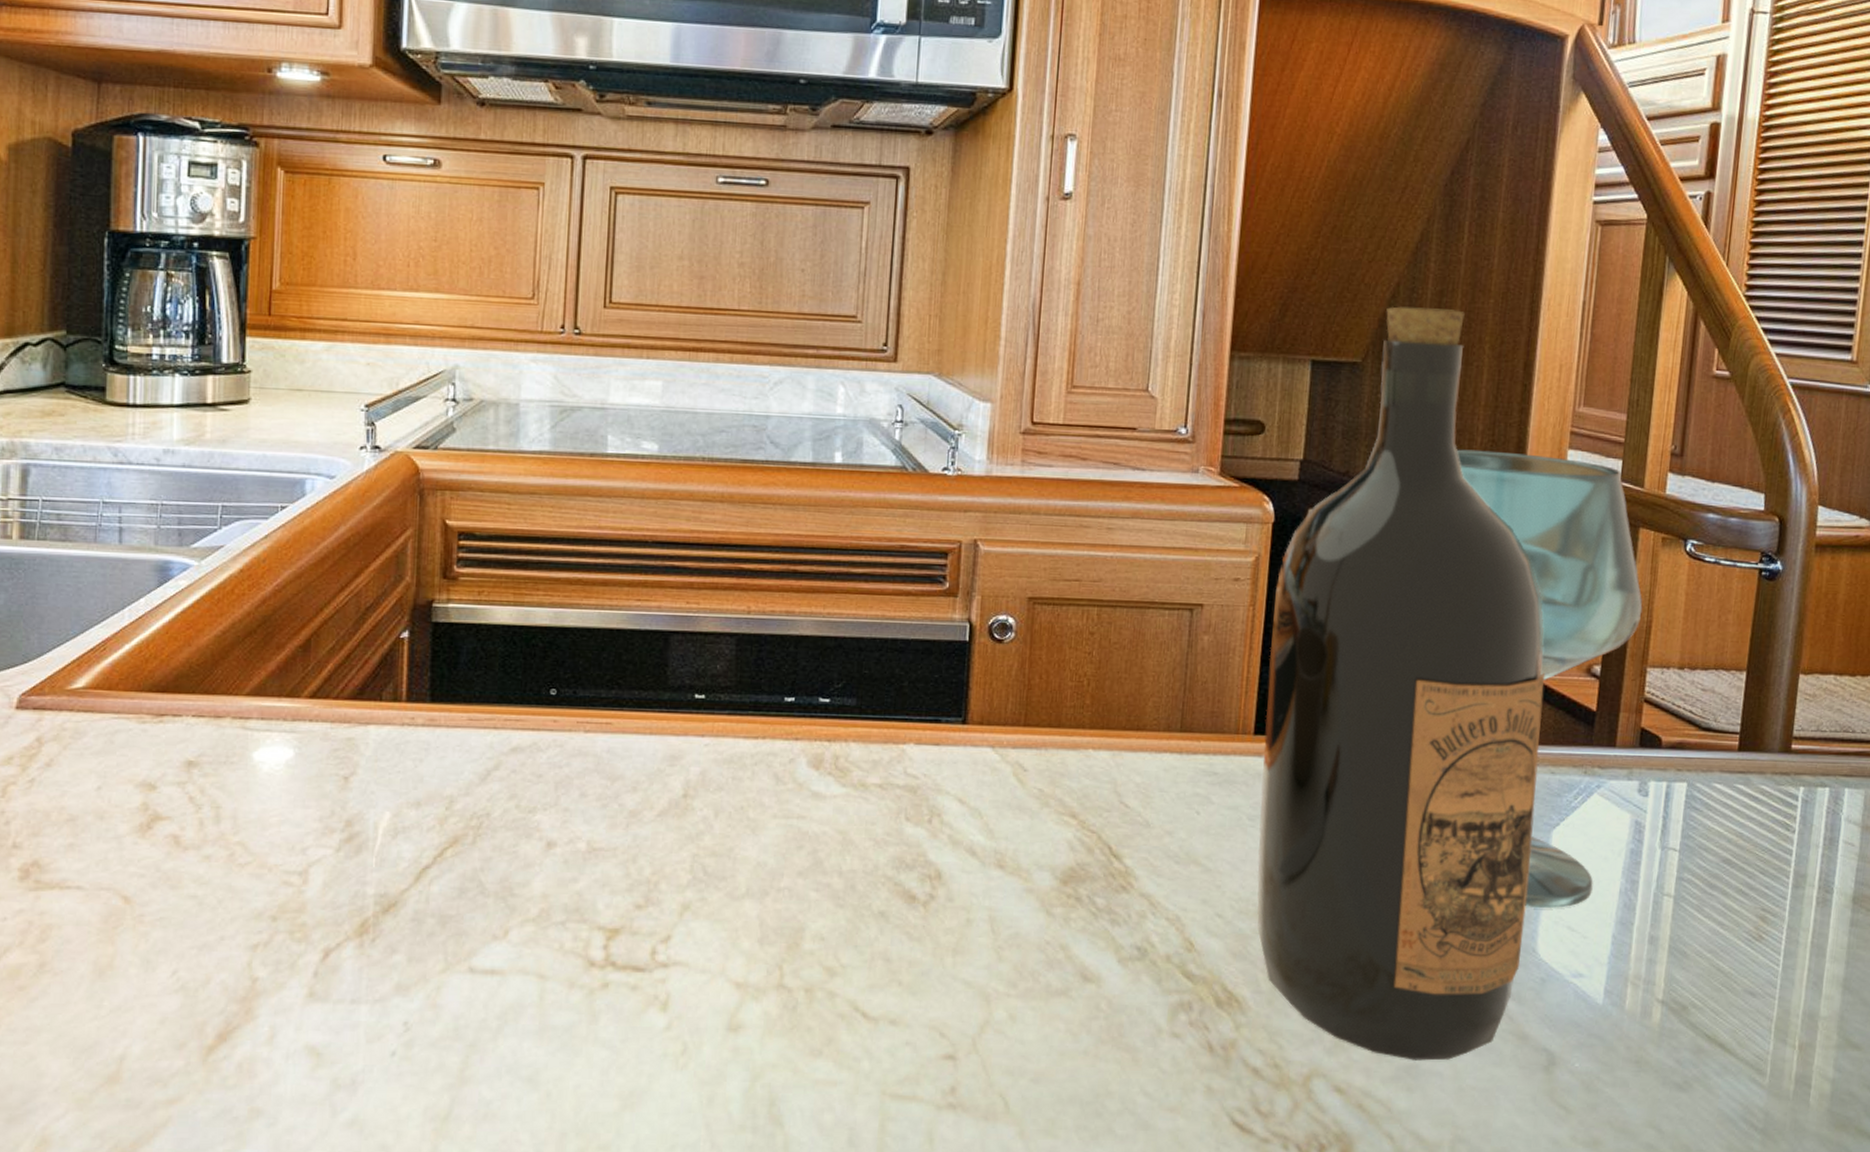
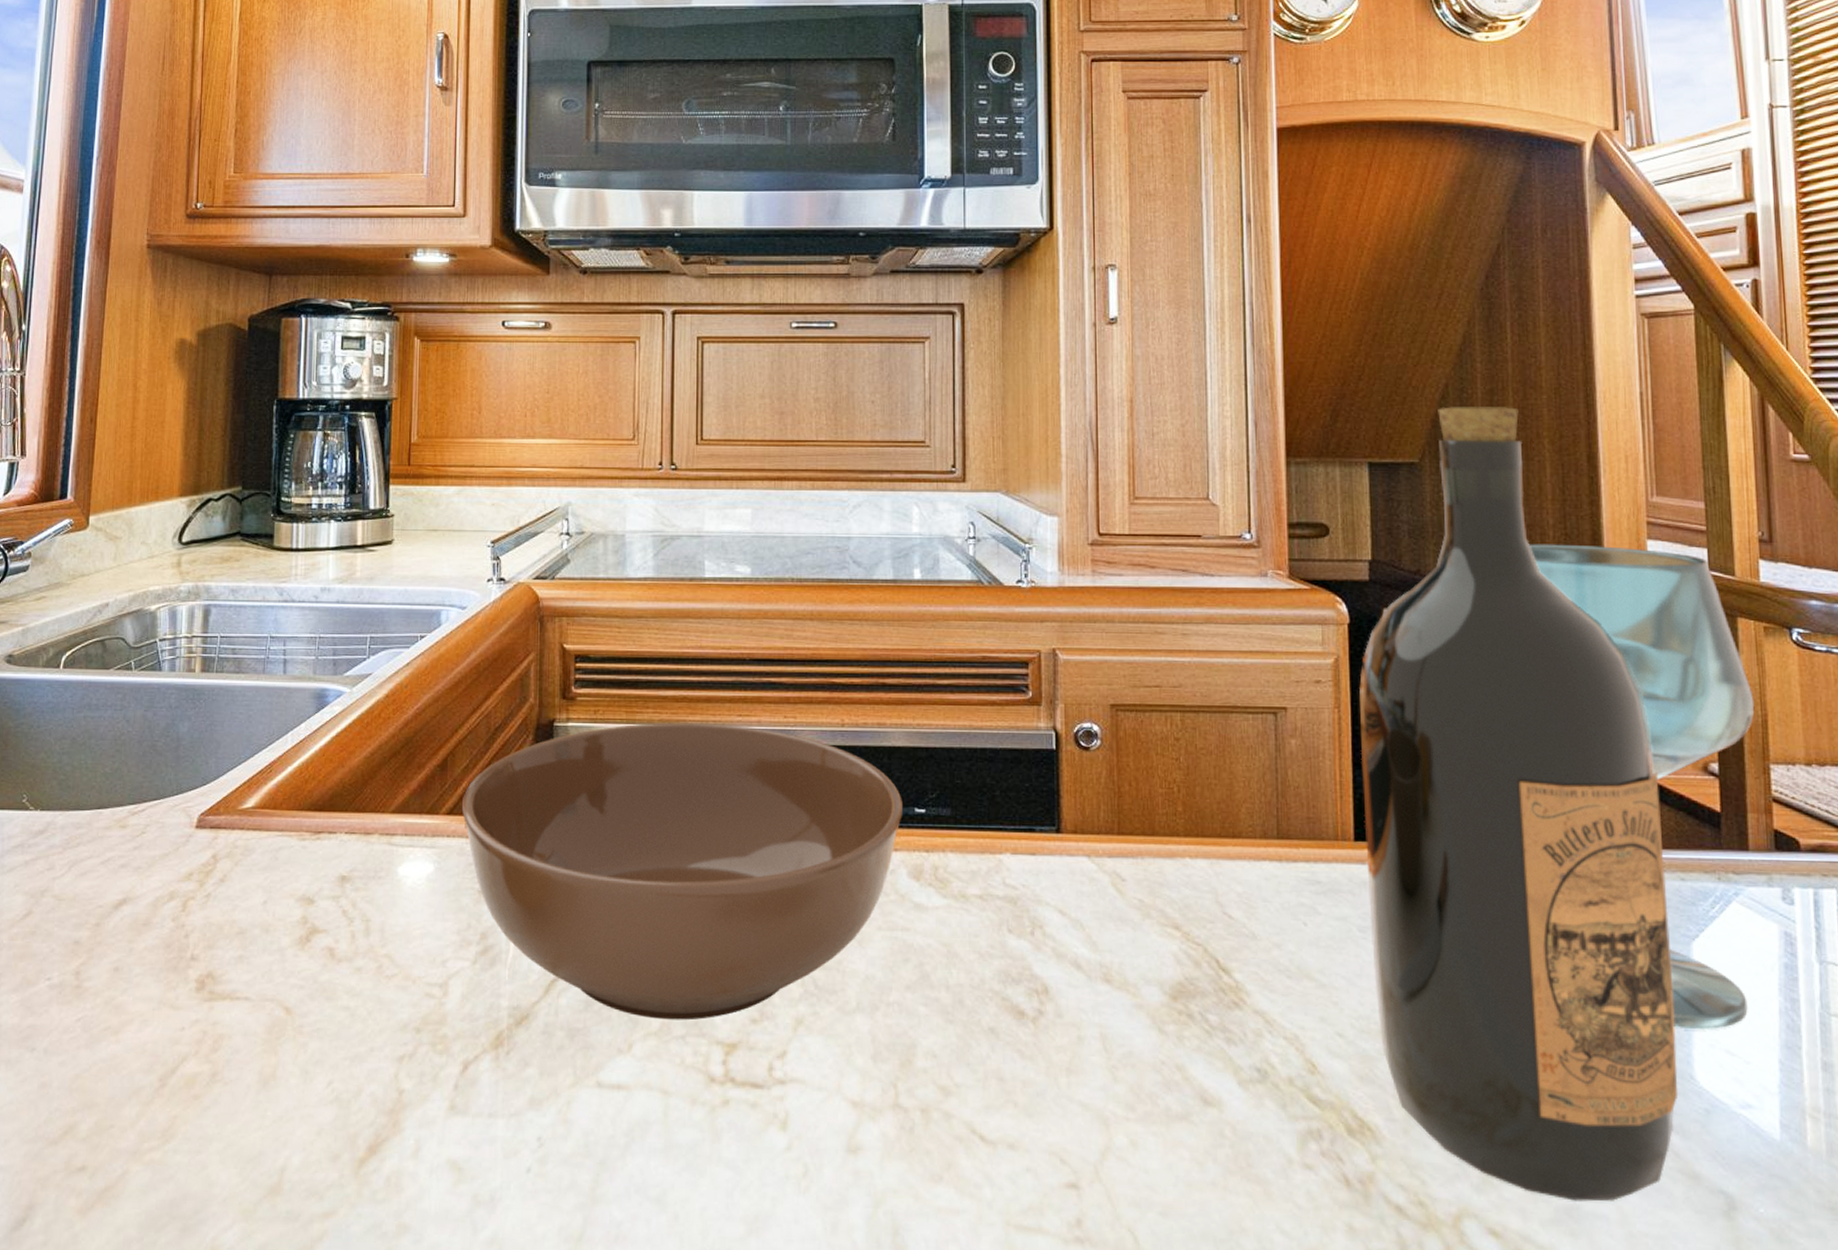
bowl: none [326,606,808,907] -> present [461,722,904,1020]

